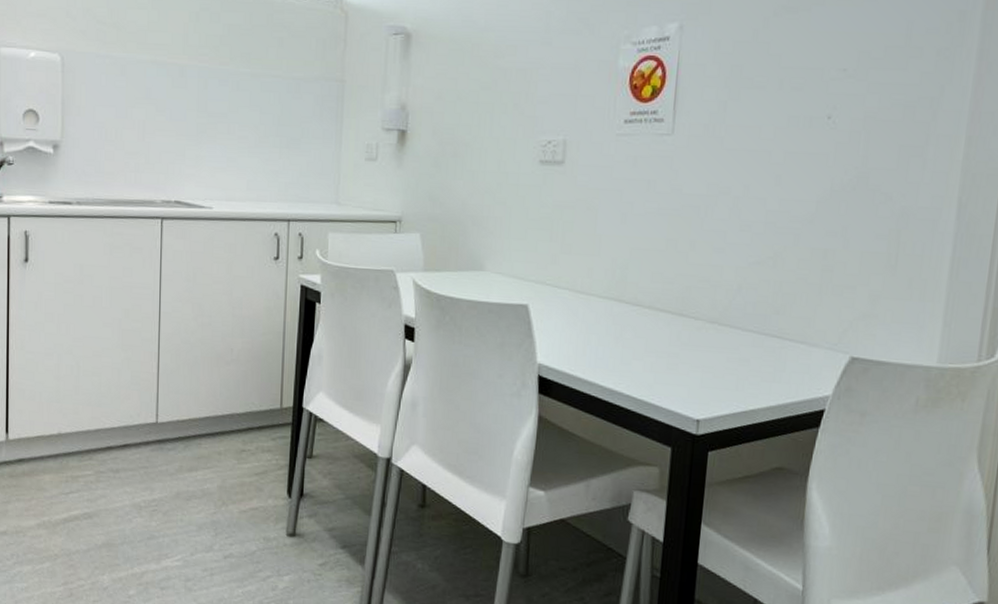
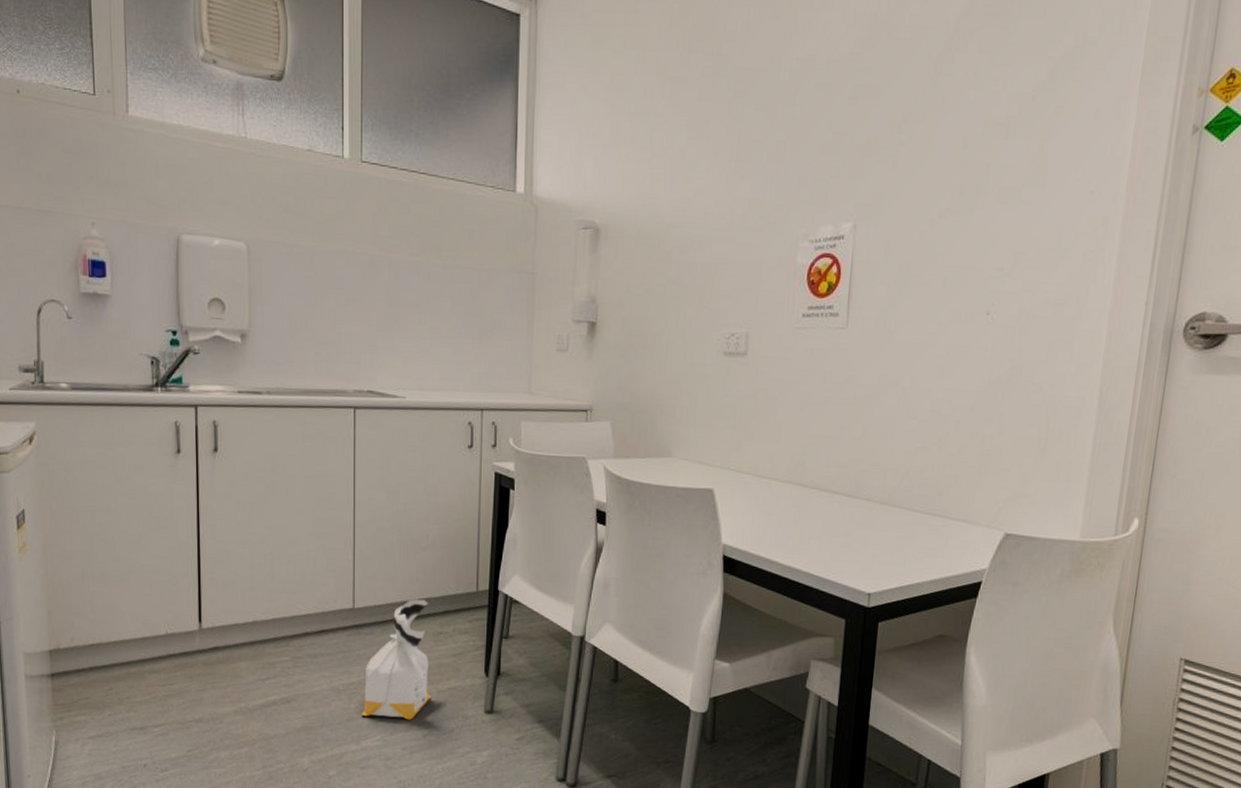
bag: none [163,415,233,541] -> present [362,599,432,720]

